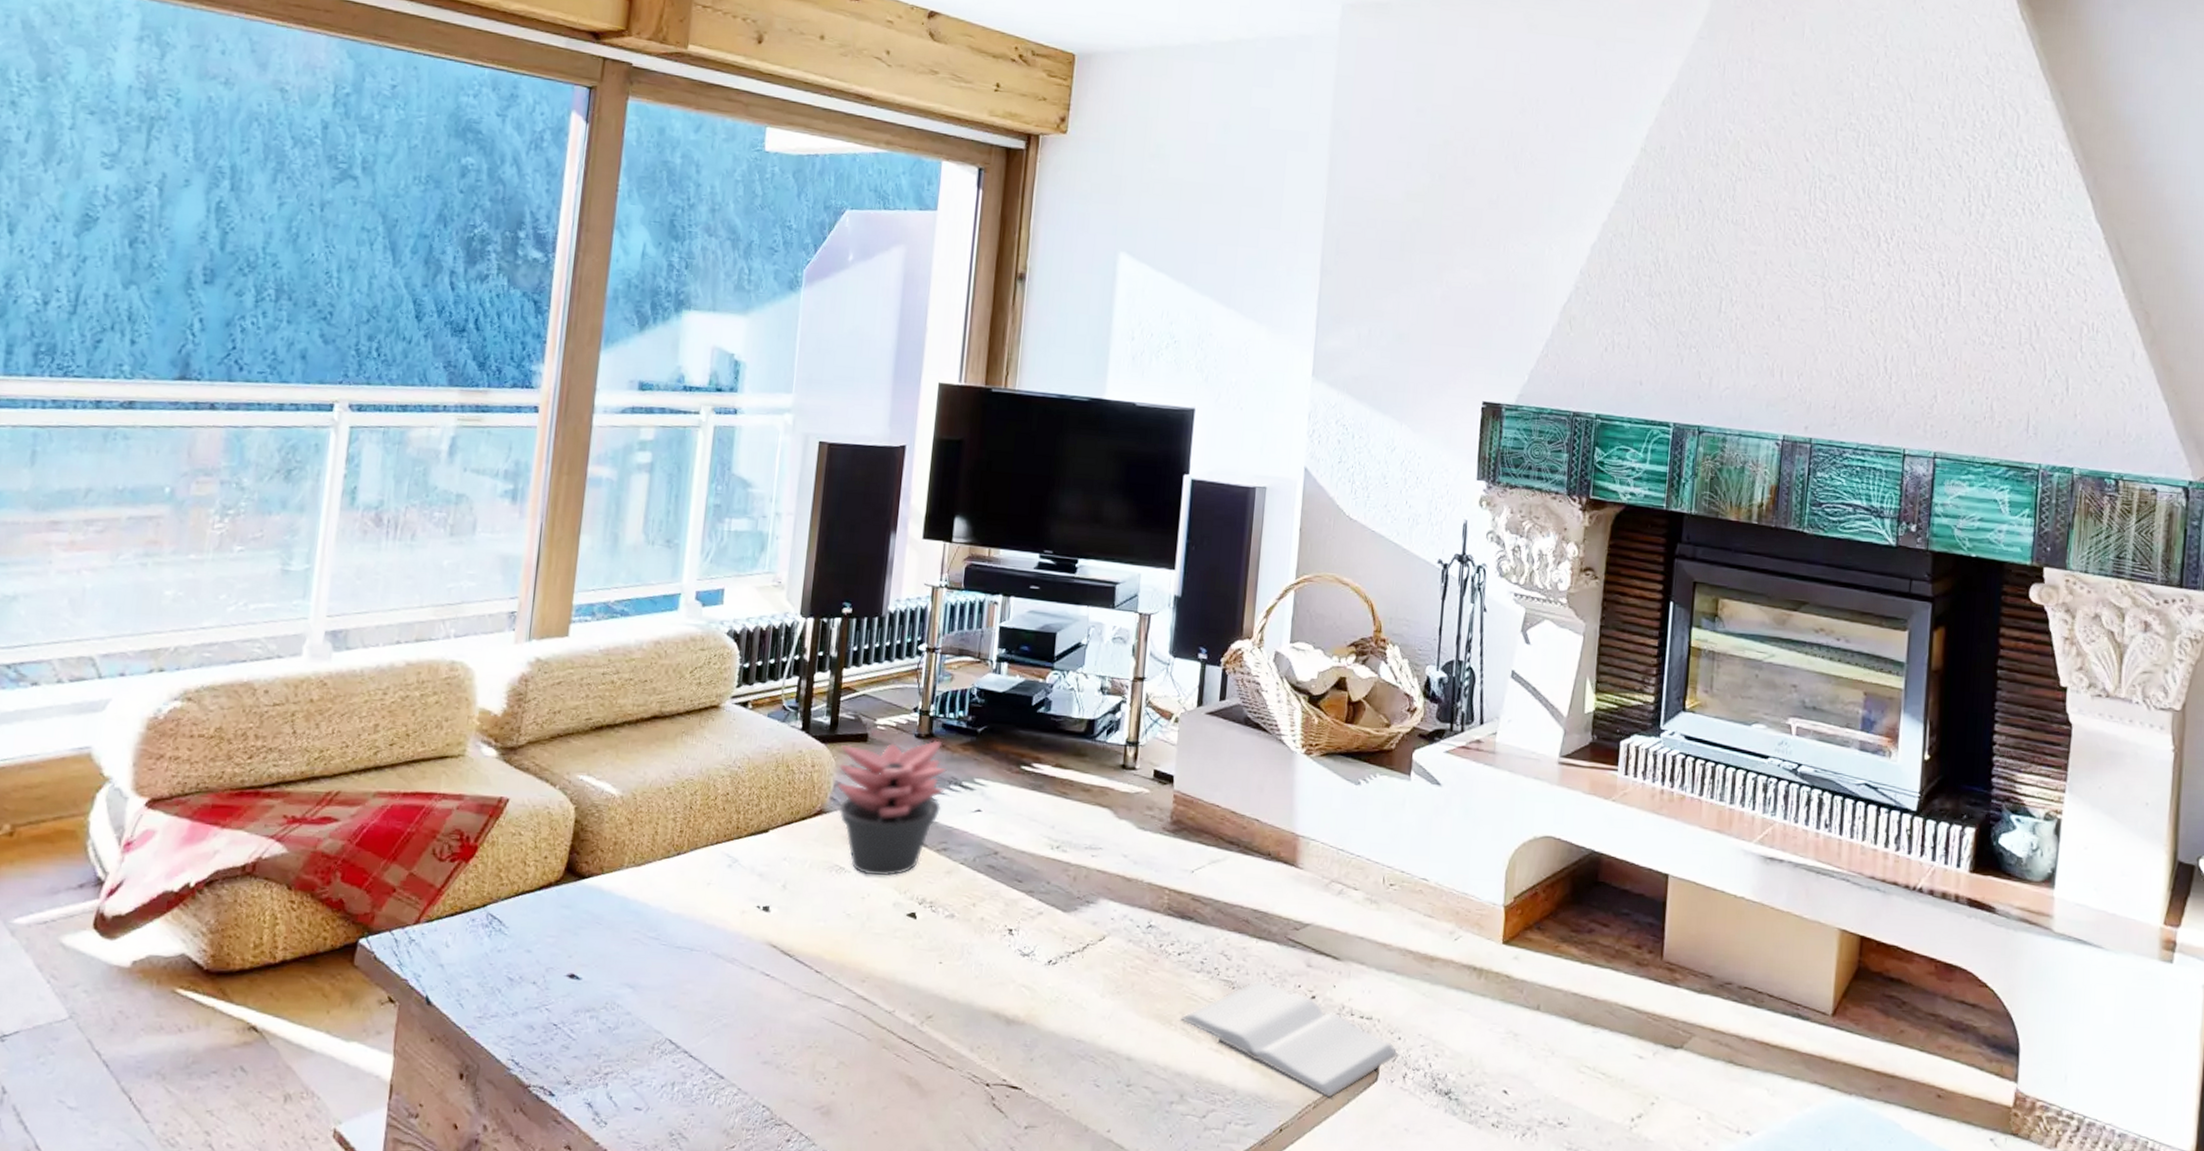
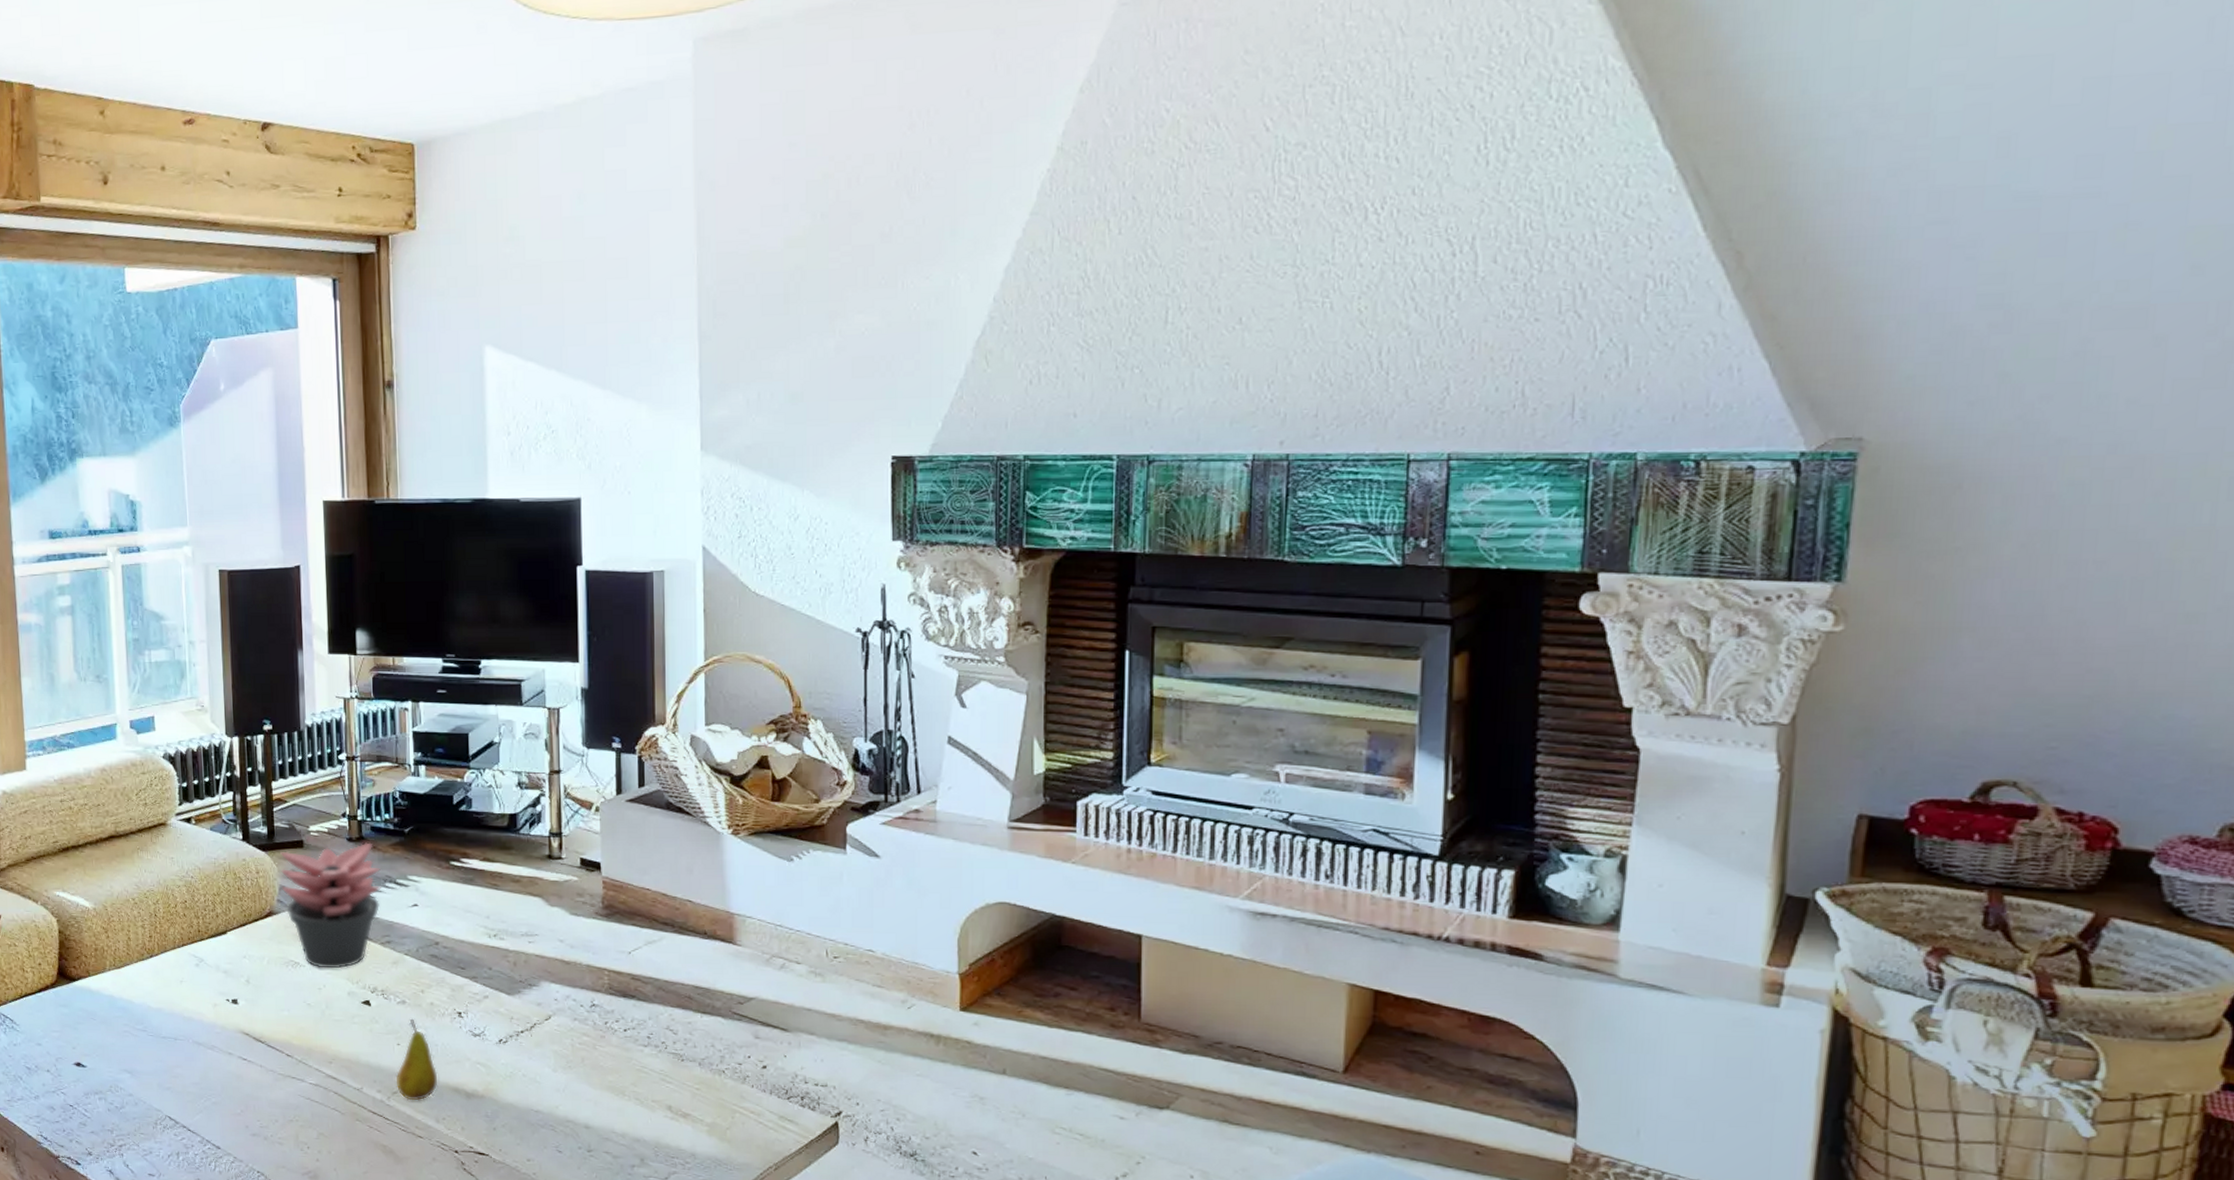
fruit: none [931,934,979,1027] -> present [395,1018,438,1101]
book: present [1180,979,1399,1098] -> none [633,1052,858,1161]

